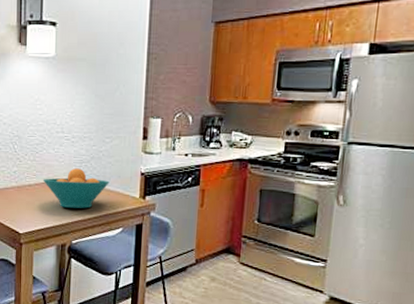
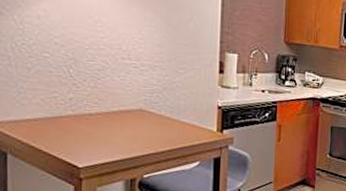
fruit bowl: present [44,168,109,209] -> none [107,98,184,141]

